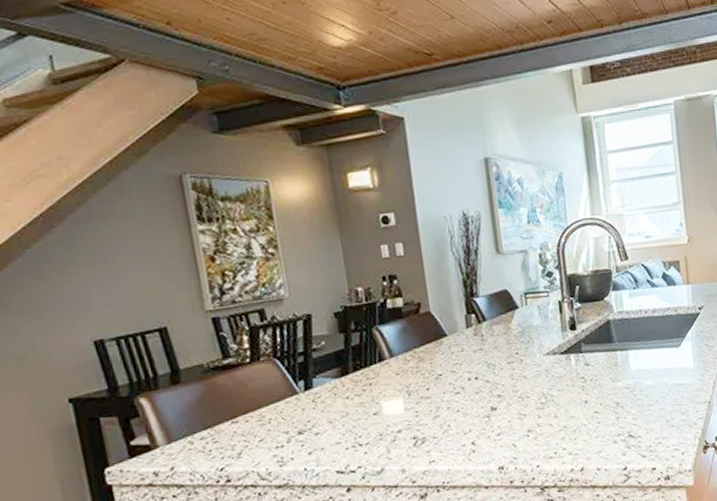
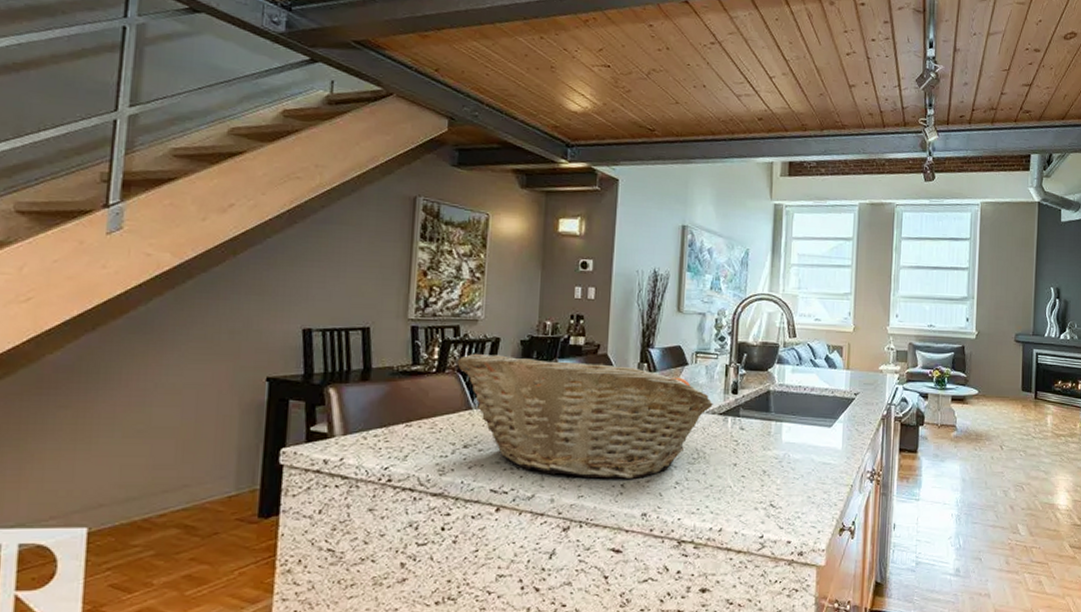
fruit basket: none [270,320,552,446] -> present [457,353,713,479]

